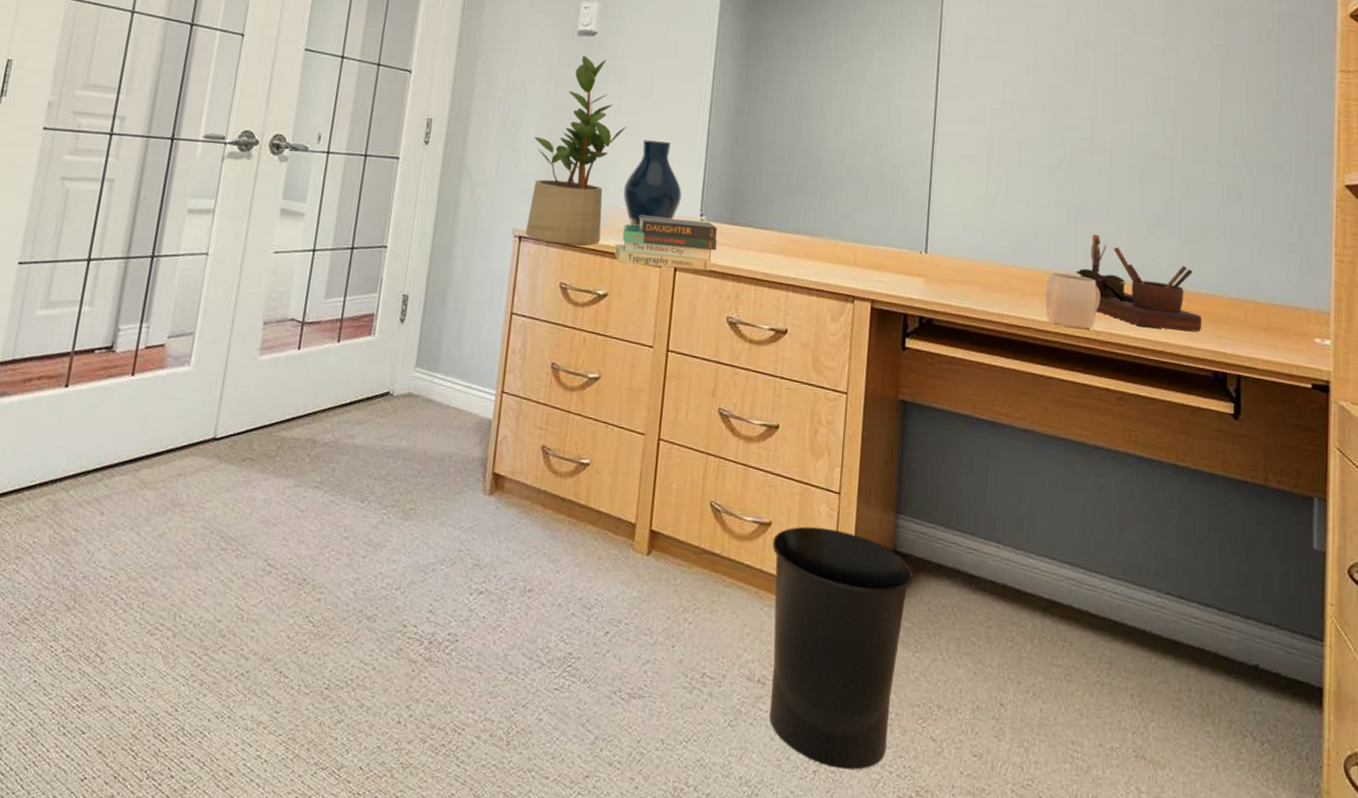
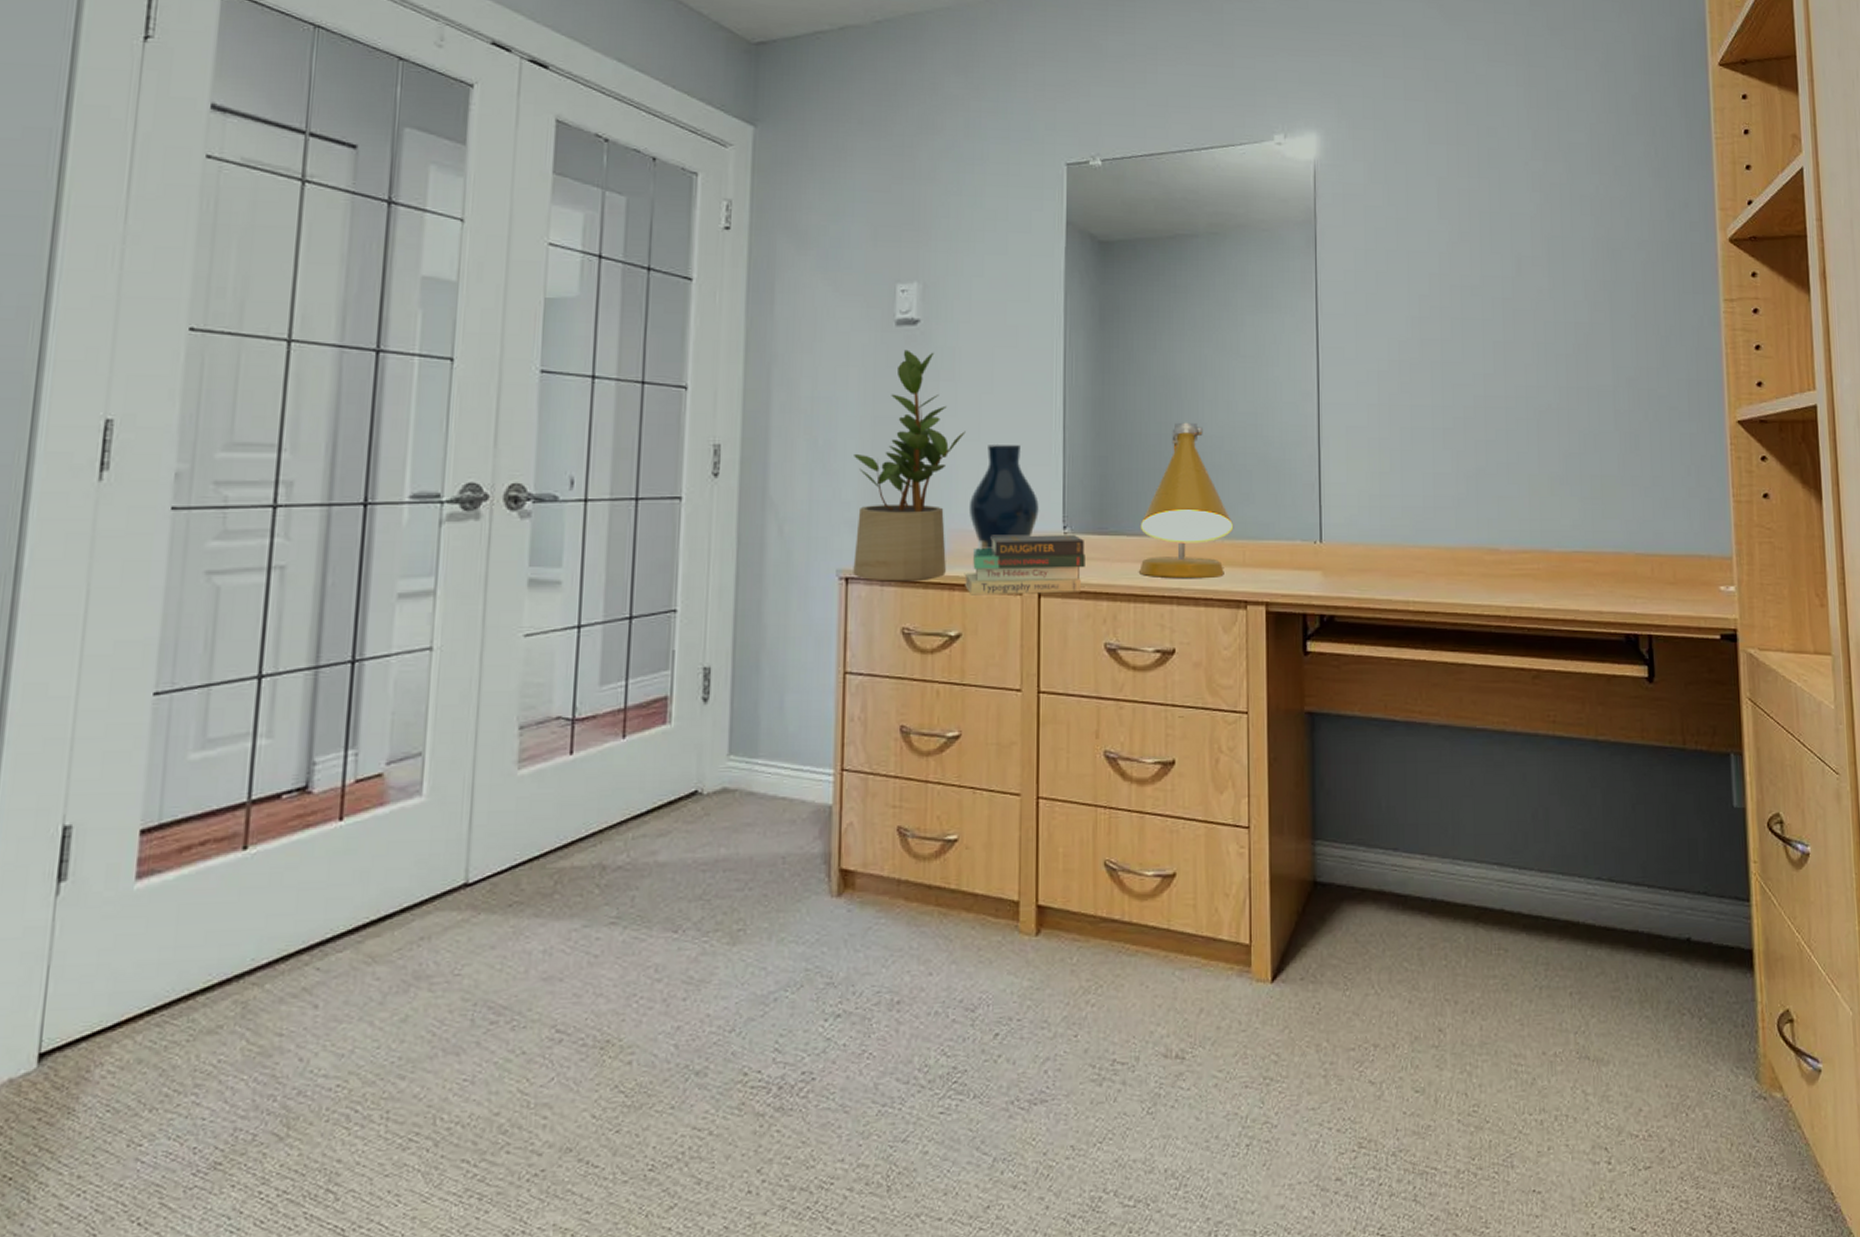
table lamp: none [762,136,849,273] -> present [1139,422,1234,579]
waste bin: present [769,526,913,770] -> none [1179,869,1337,1137]
mug: present [1045,272,1101,329] -> none [1451,548,1507,607]
desk organizer: present [1076,235,1203,332] -> none [1480,501,1611,595]

